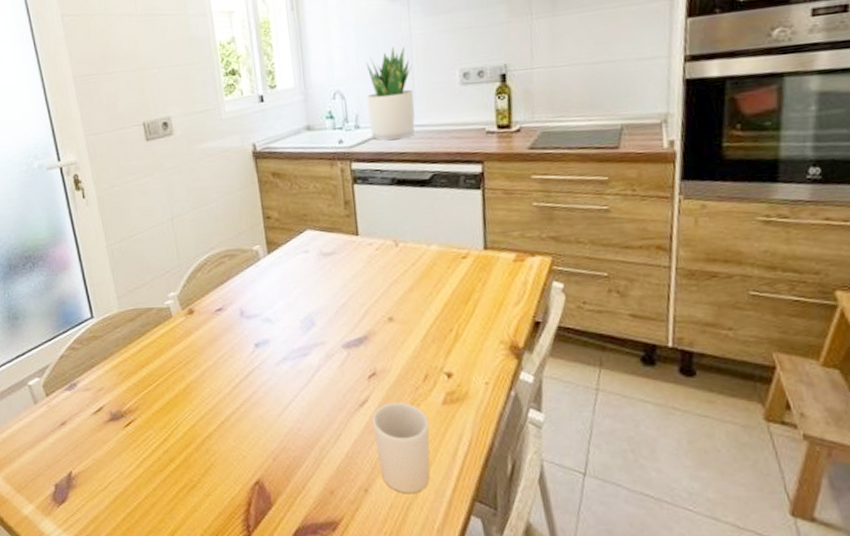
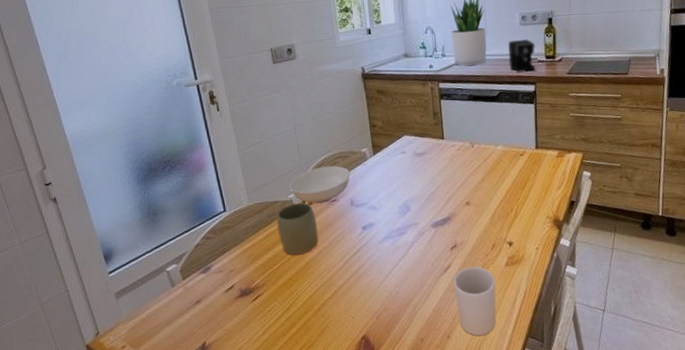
mug: none [151,311,201,375] -> present [276,202,318,255]
bowl: none [166,266,240,313] -> present [289,165,351,204]
coffee maker: none [444,102,511,148] -> present [508,38,555,73]

